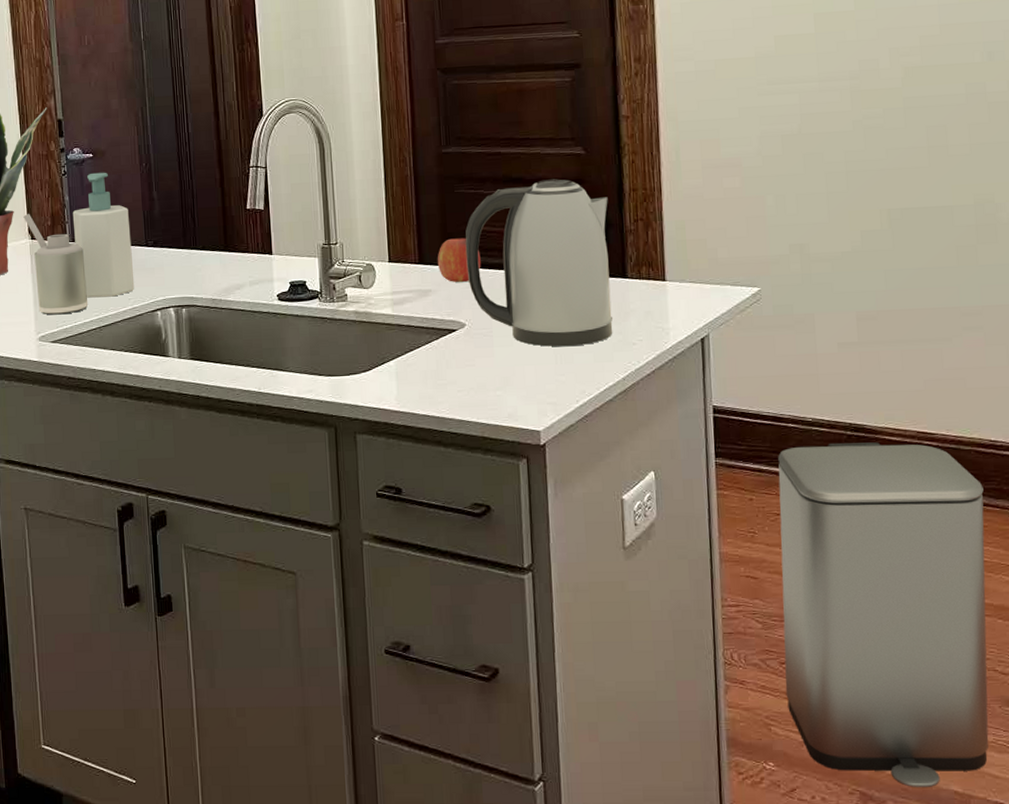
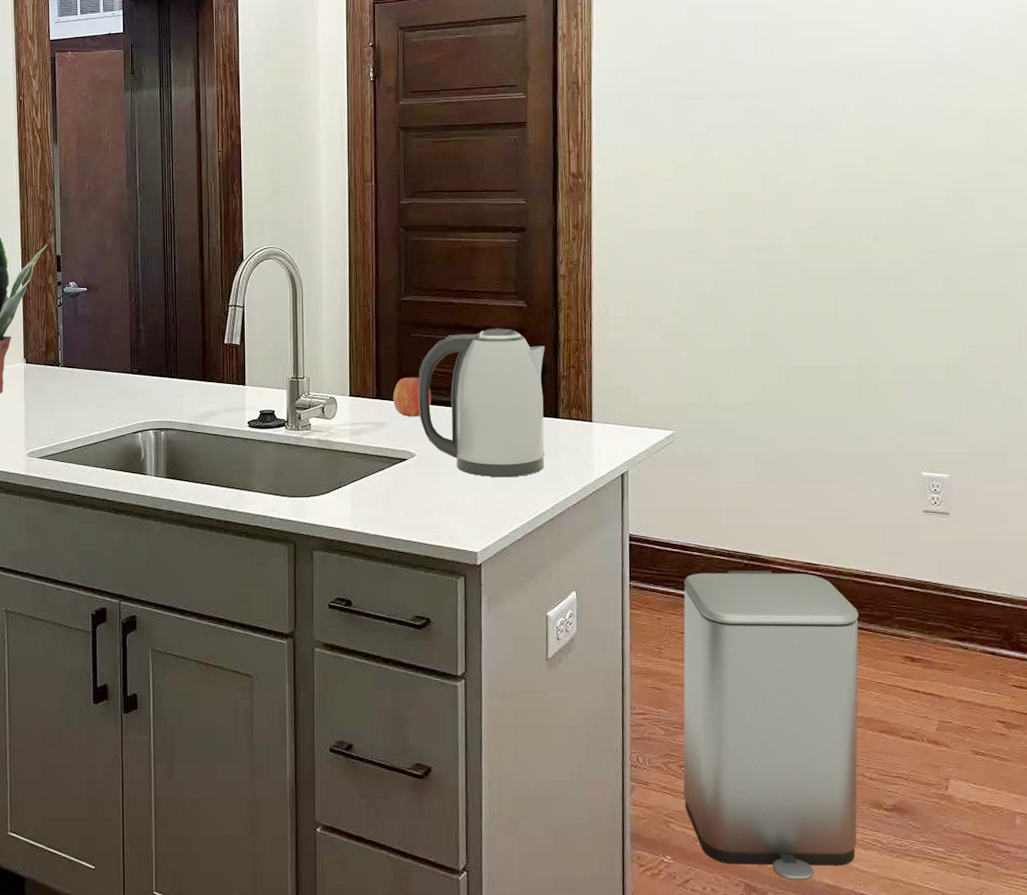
soap dispenser: present [23,213,89,315] -> none [20,339,75,433]
soap bottle: present [72,172,135,298] -> none [65,305,119,419]

